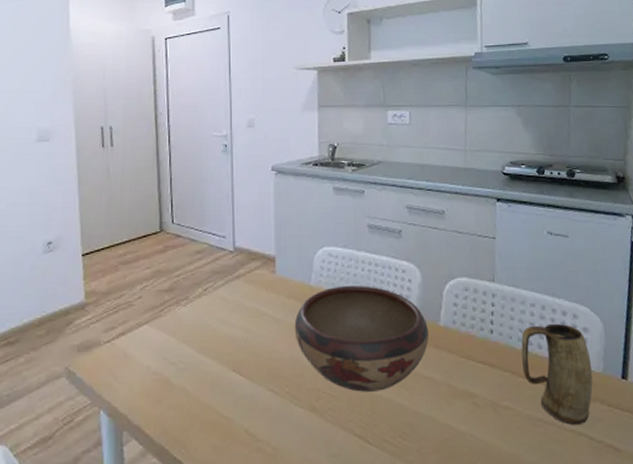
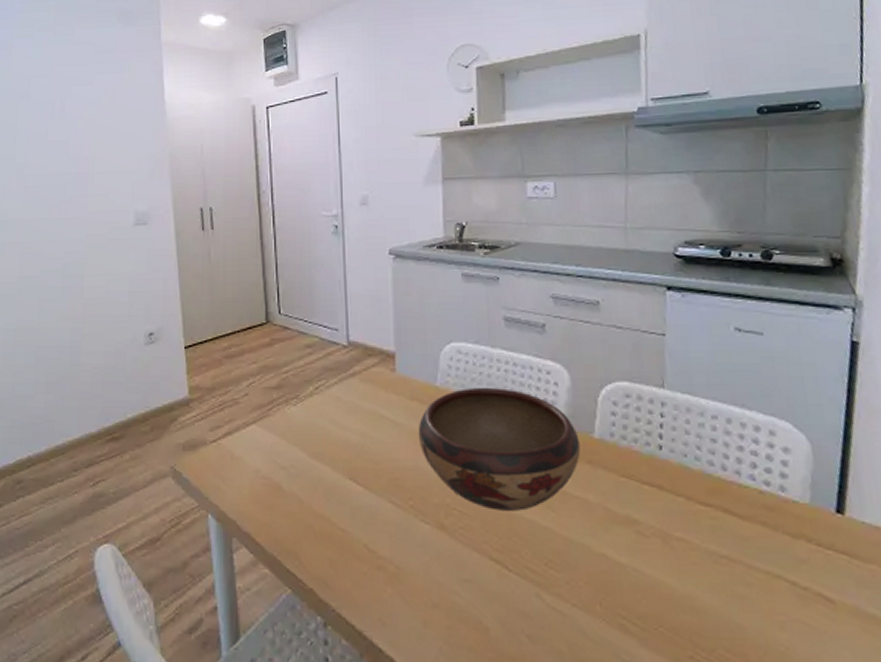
mug: present [521,323,593,426] -> none [699,440,796,567]

